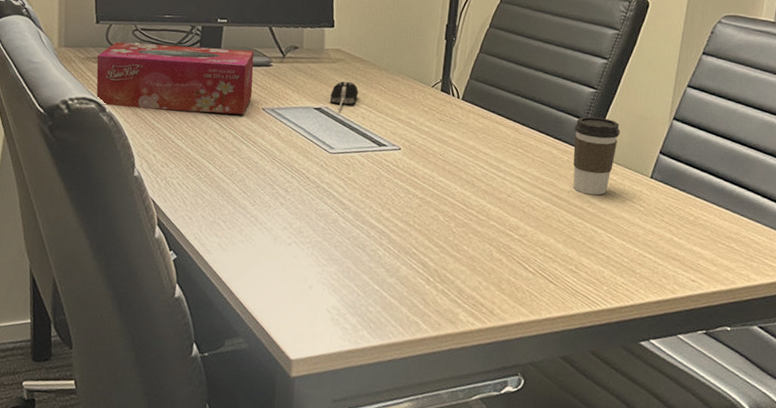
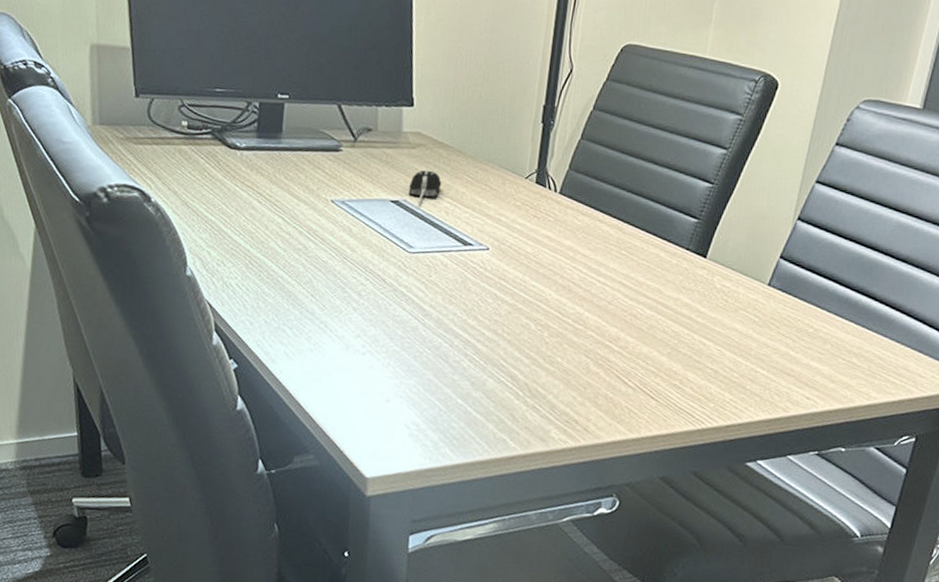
tissue box: present [96,42,254,114] -> none [137,120,321,207]
coffee cup: present [573,116,620,196] -> none [681,214,737,304]

